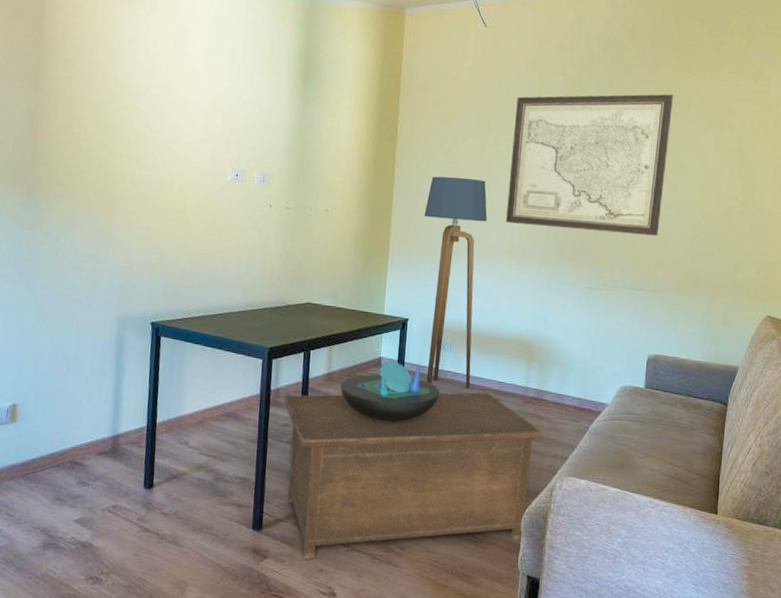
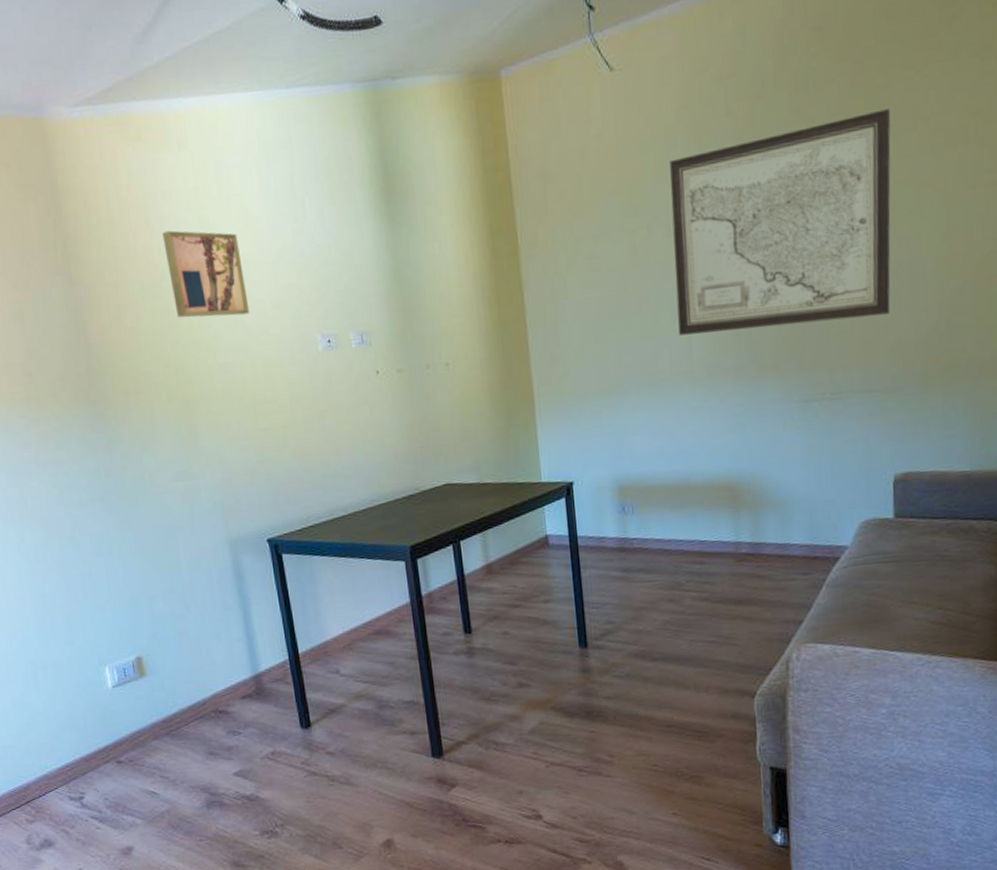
wall art: none [118,67,181,142] -> present [162,230,250,318]
cabinet: present [283,392,542,560] -> none [439,557,766,782]
decorative bowl: present [340,360,440,423] -> none [504,533,628,612]
floor lamp: present [424,176,487,389] -> none [570,285,665,558]

